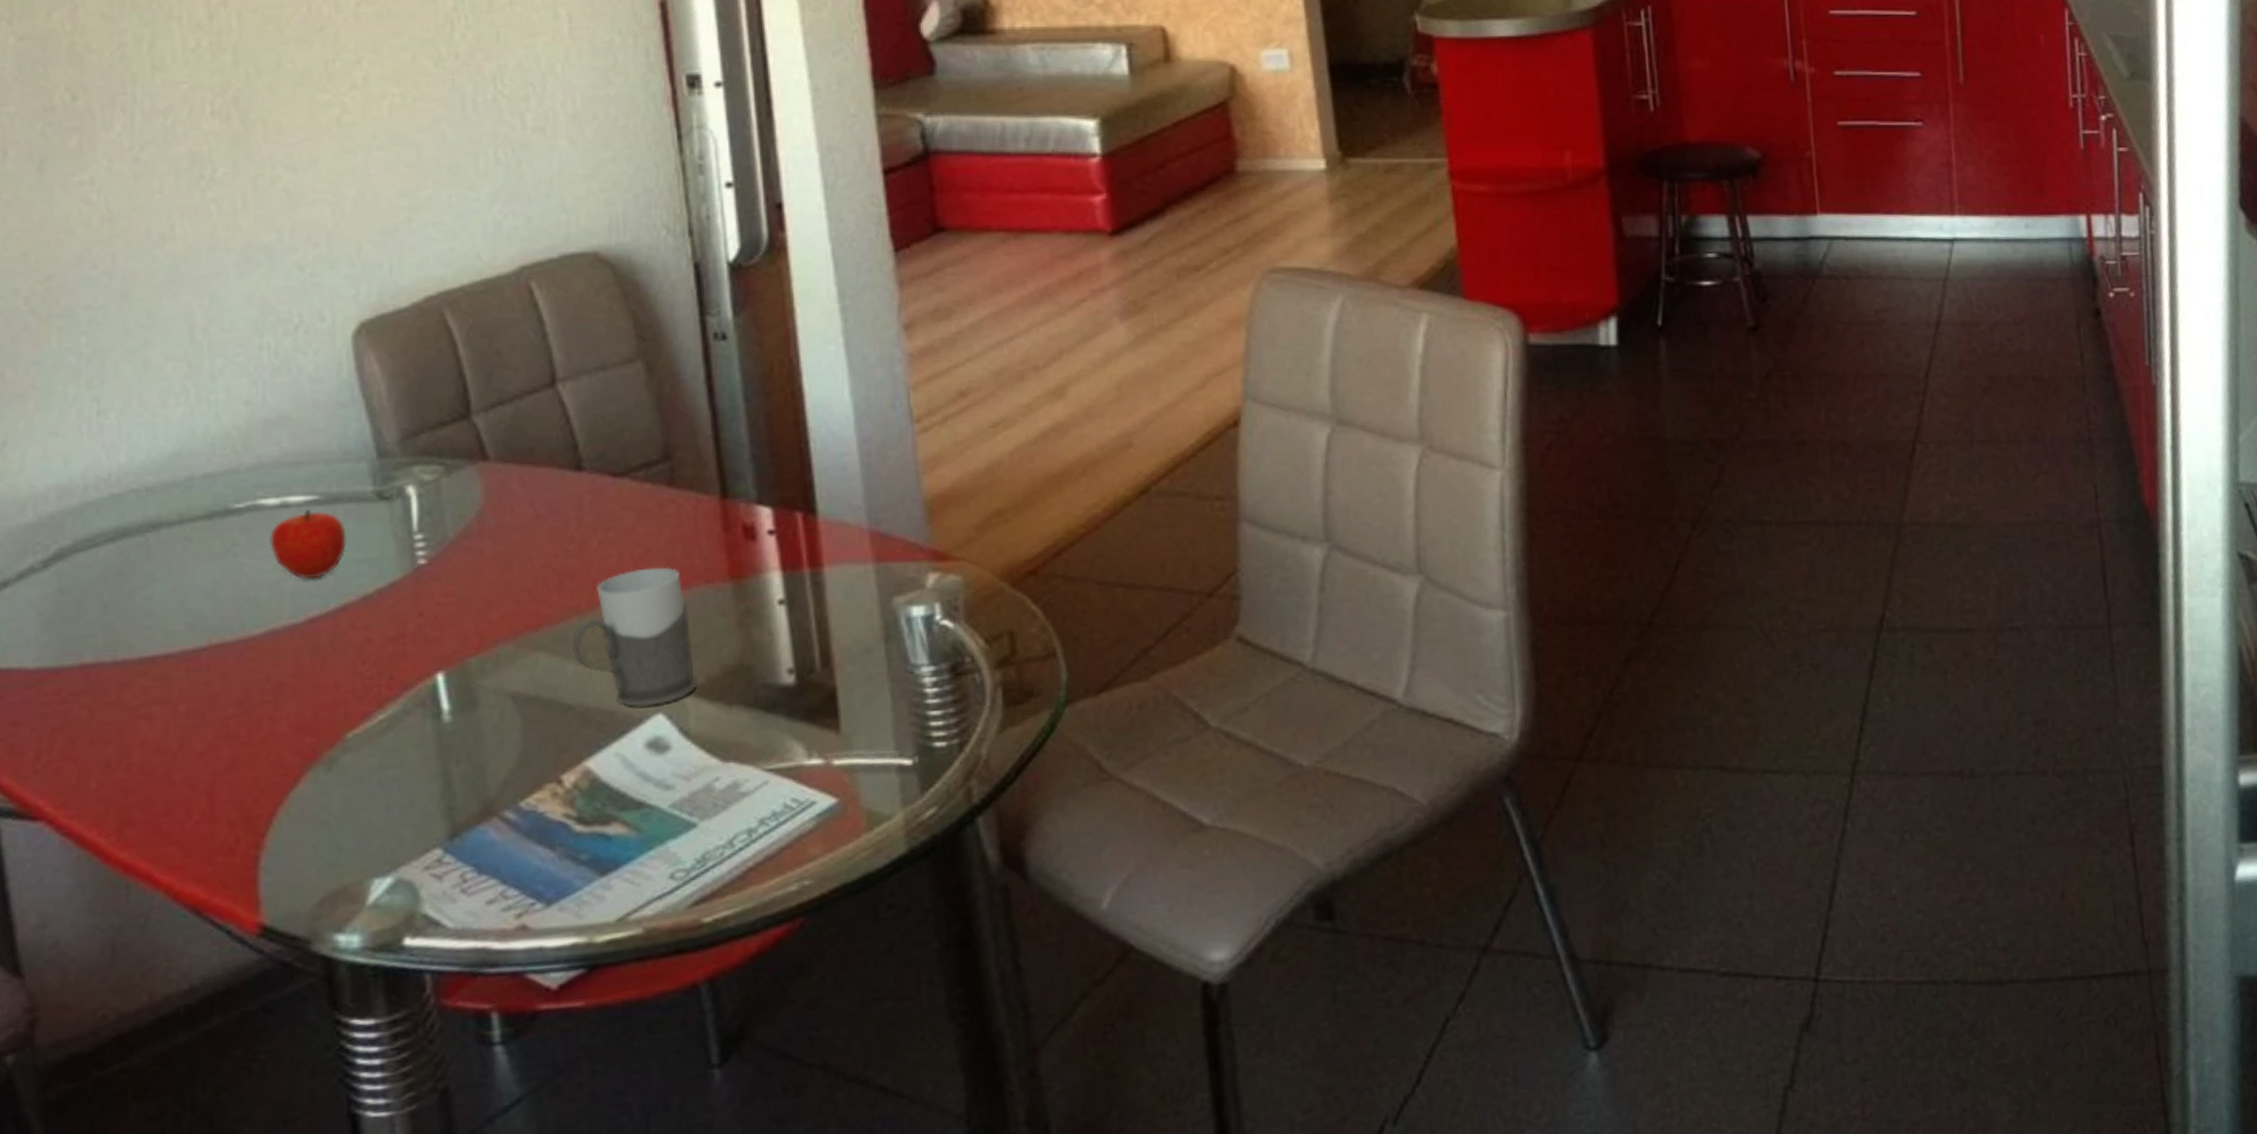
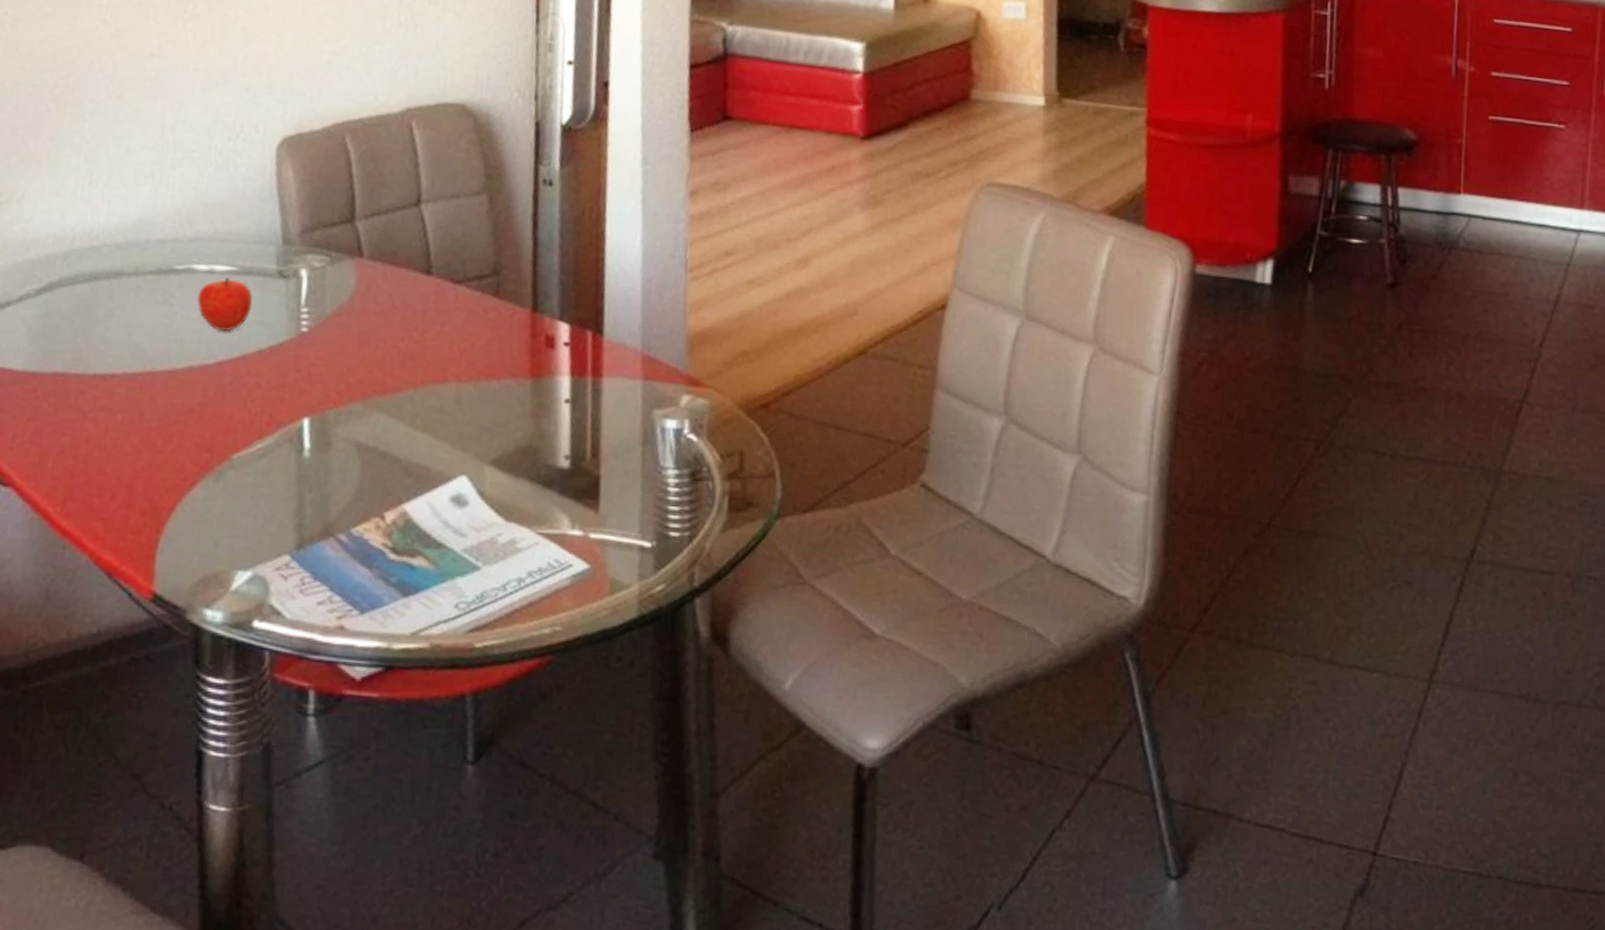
mug: present [572,566,697,707] -> none [405,359,496,469]

